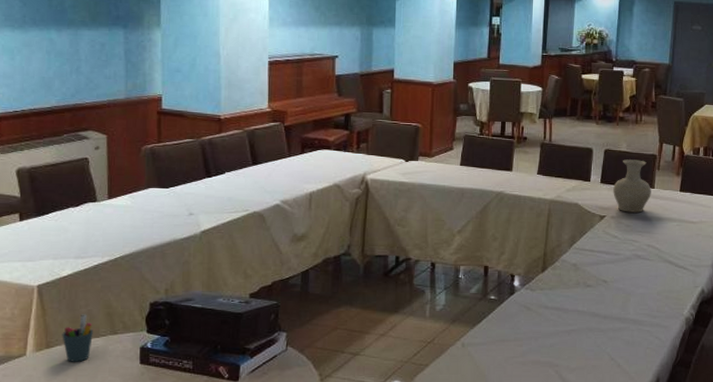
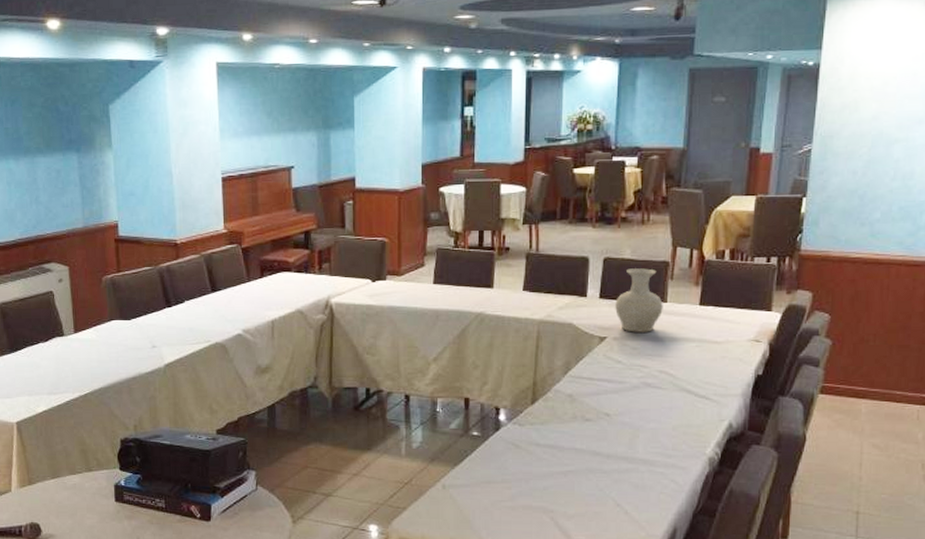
pen holder: present [62,314,93,362] -> none [42,451,70,499]

